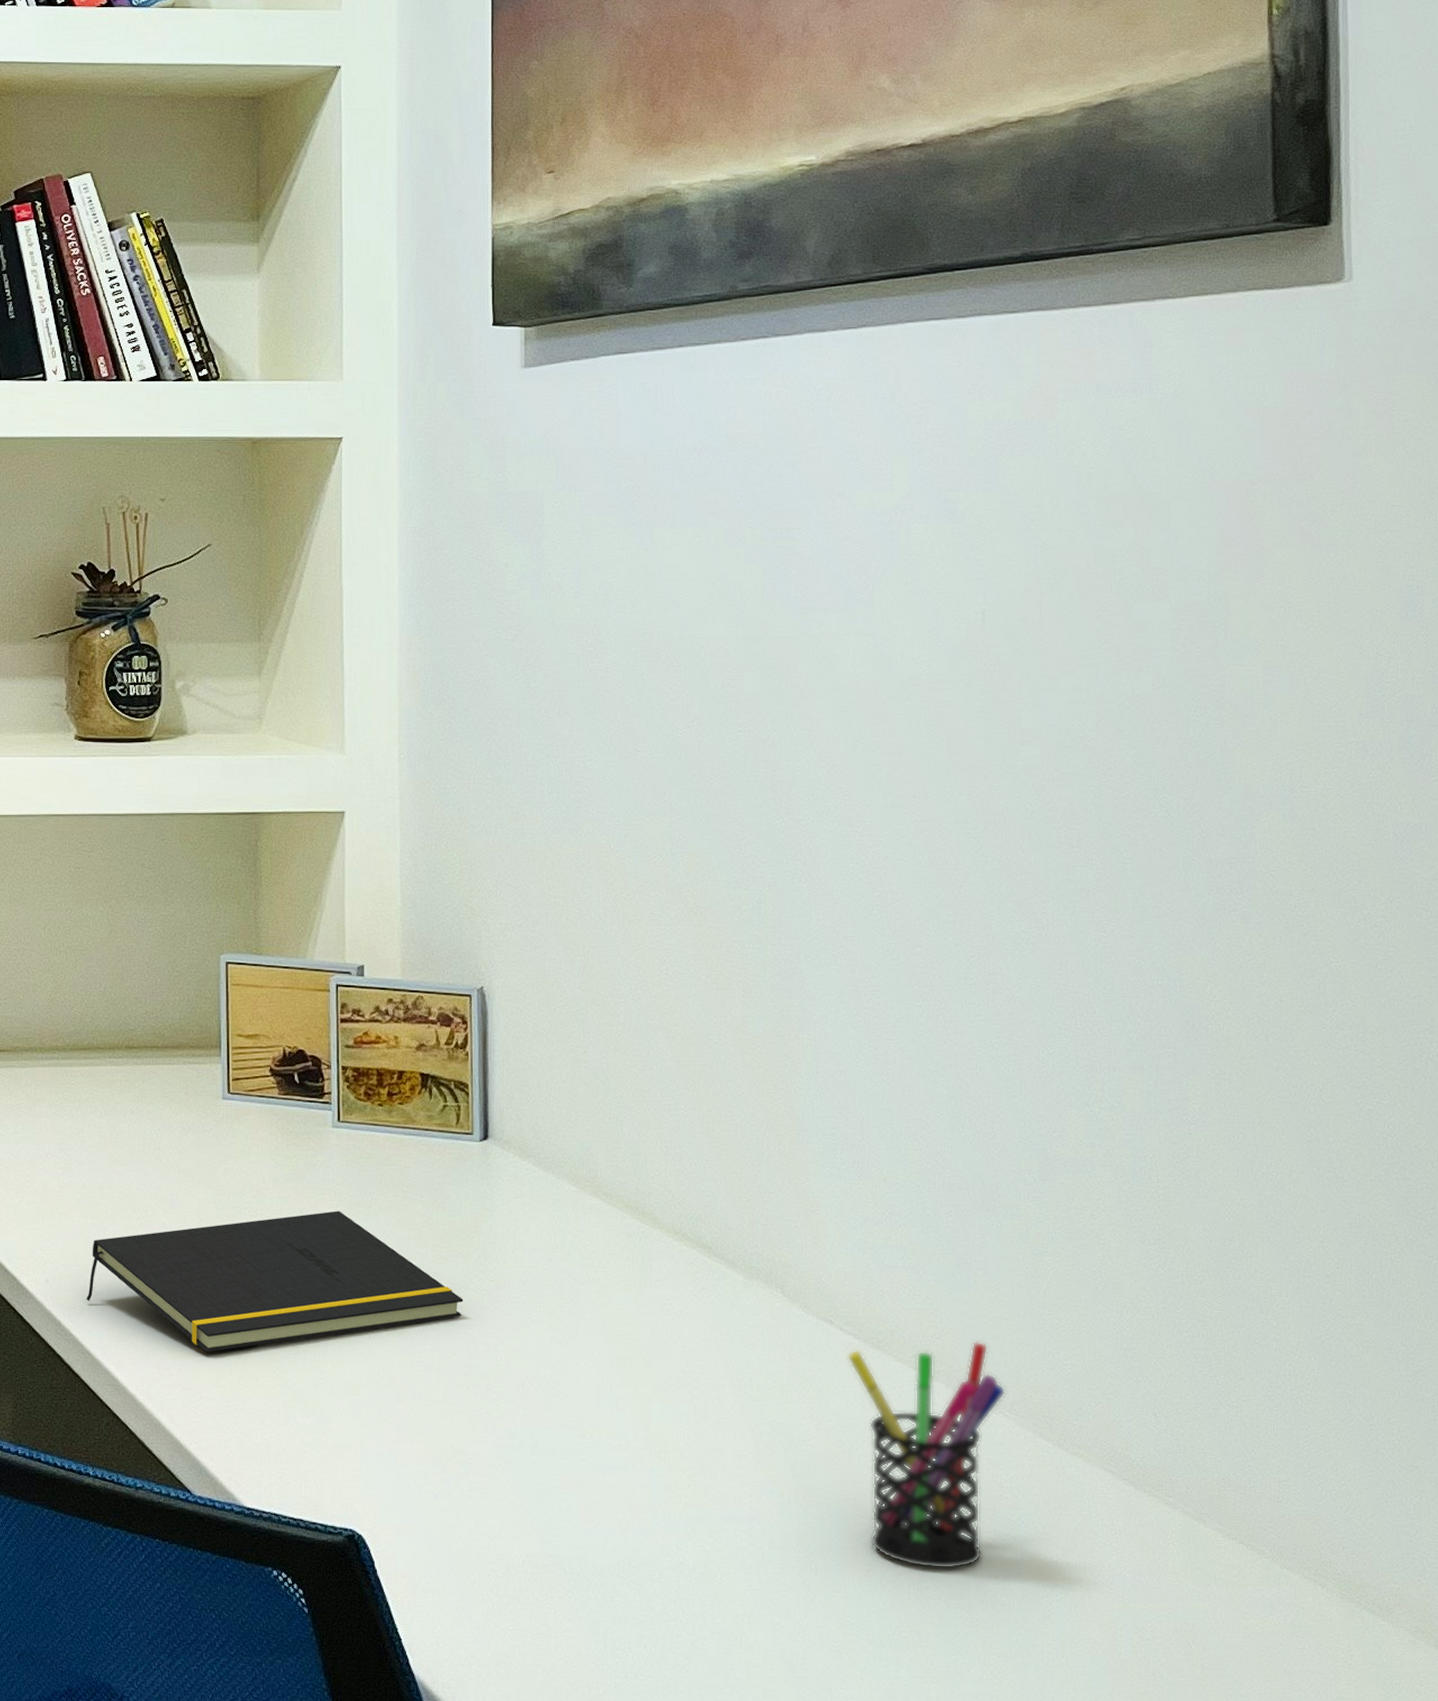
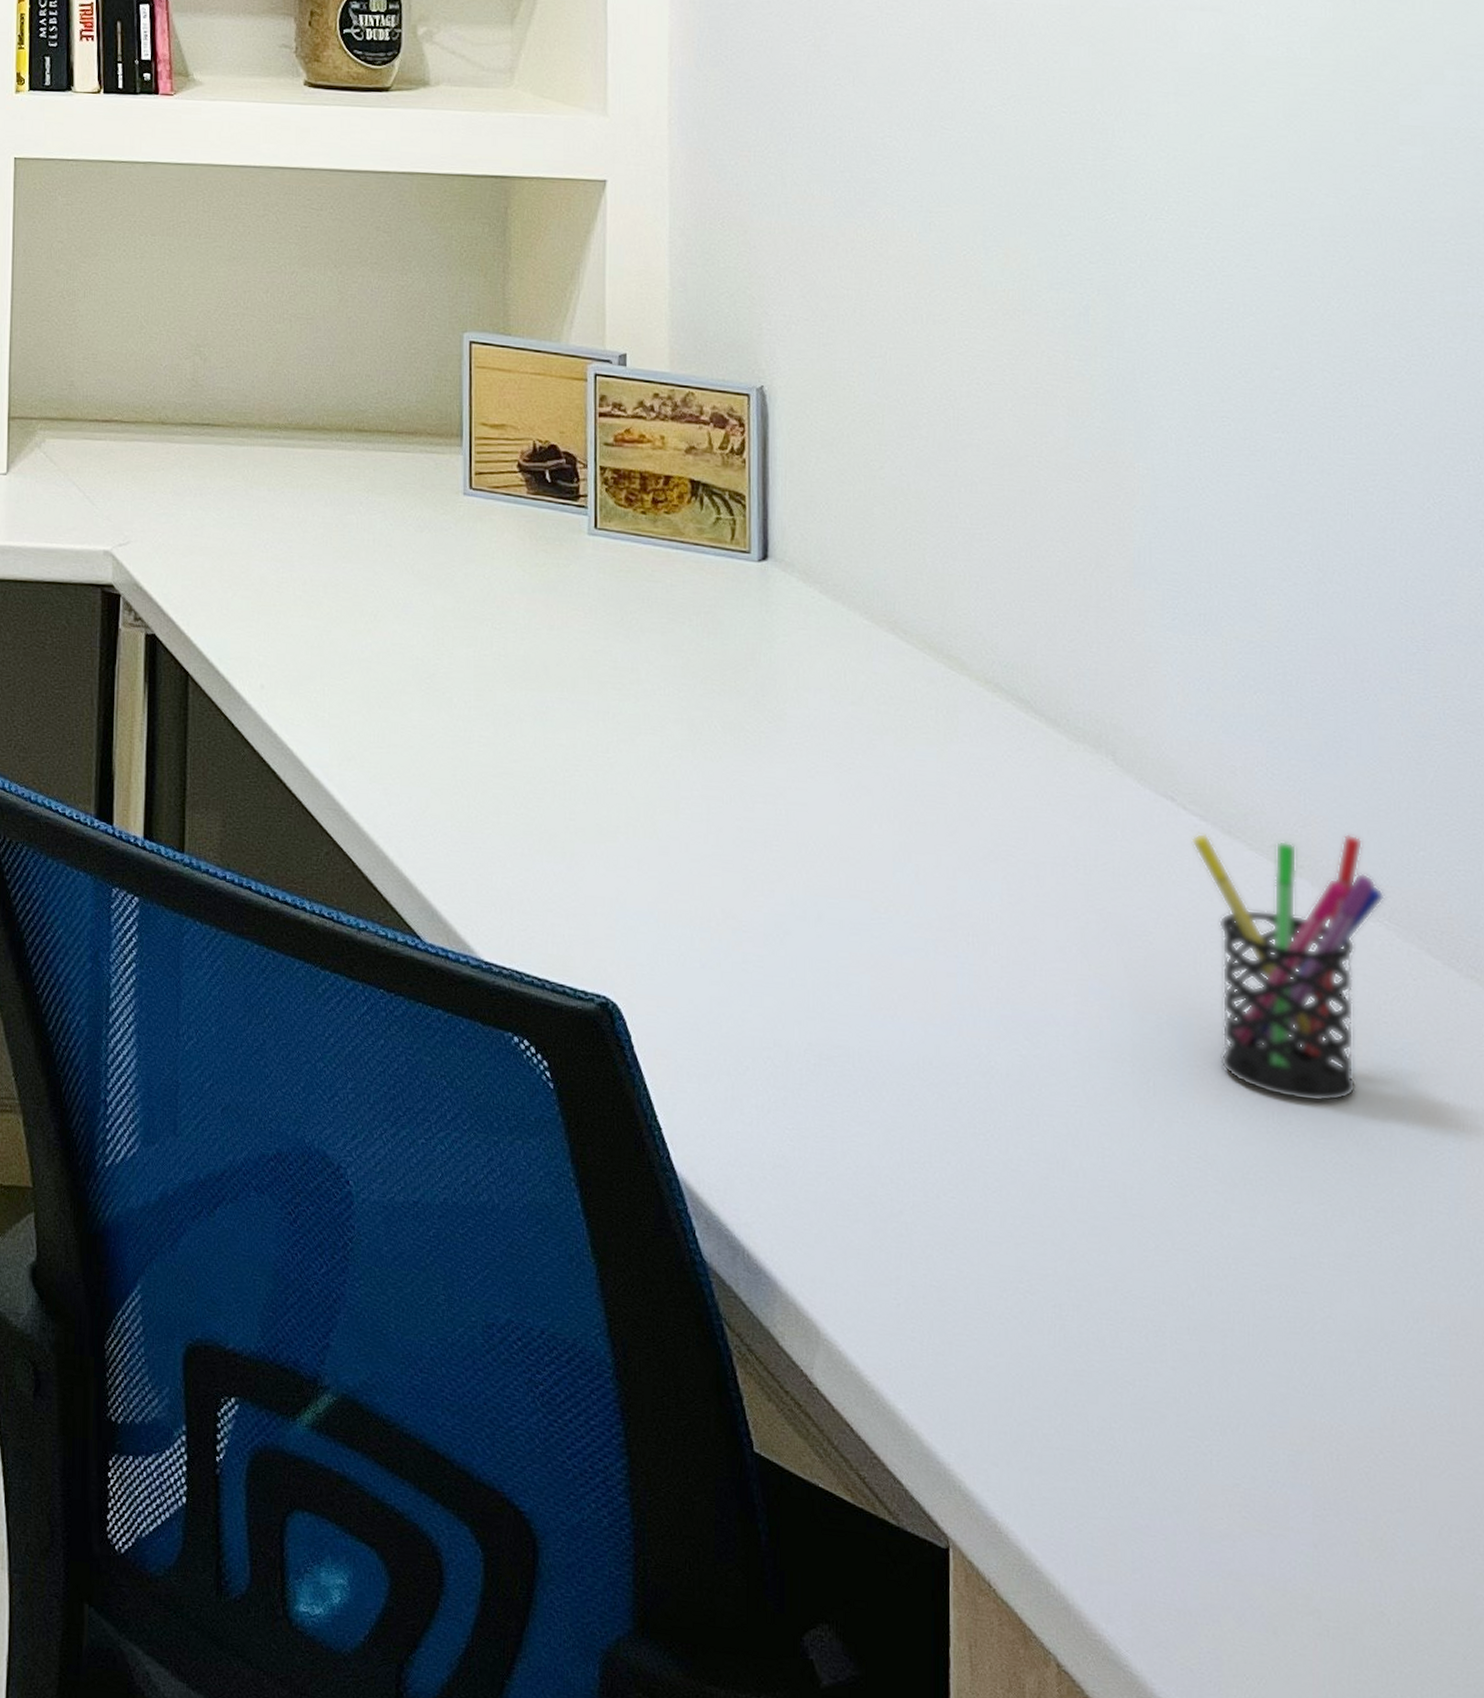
notepad: present [86,1211,464,1352] -> none [306,629,738,781]

